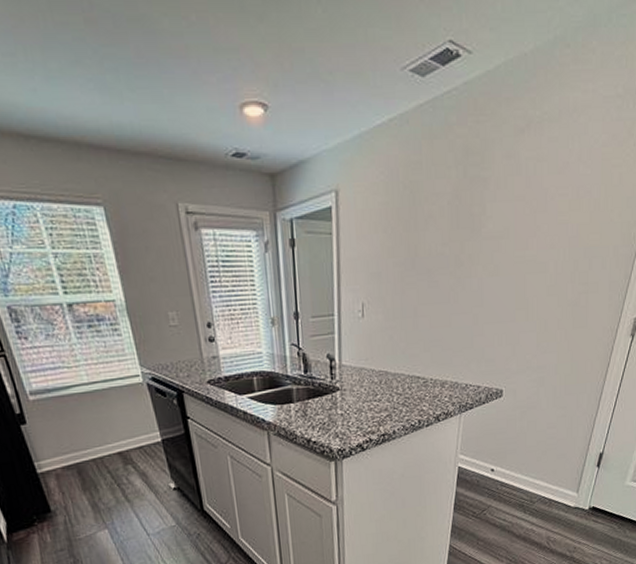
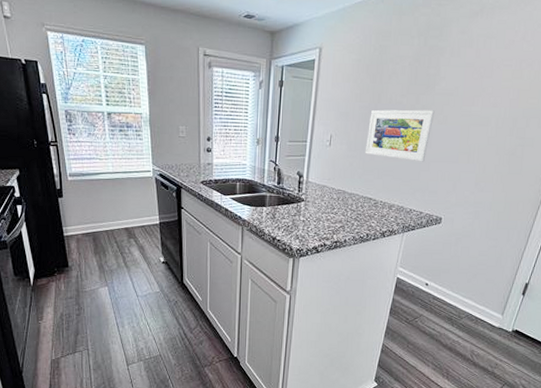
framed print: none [405,259,484,326] -> present [364,109,435,162]

